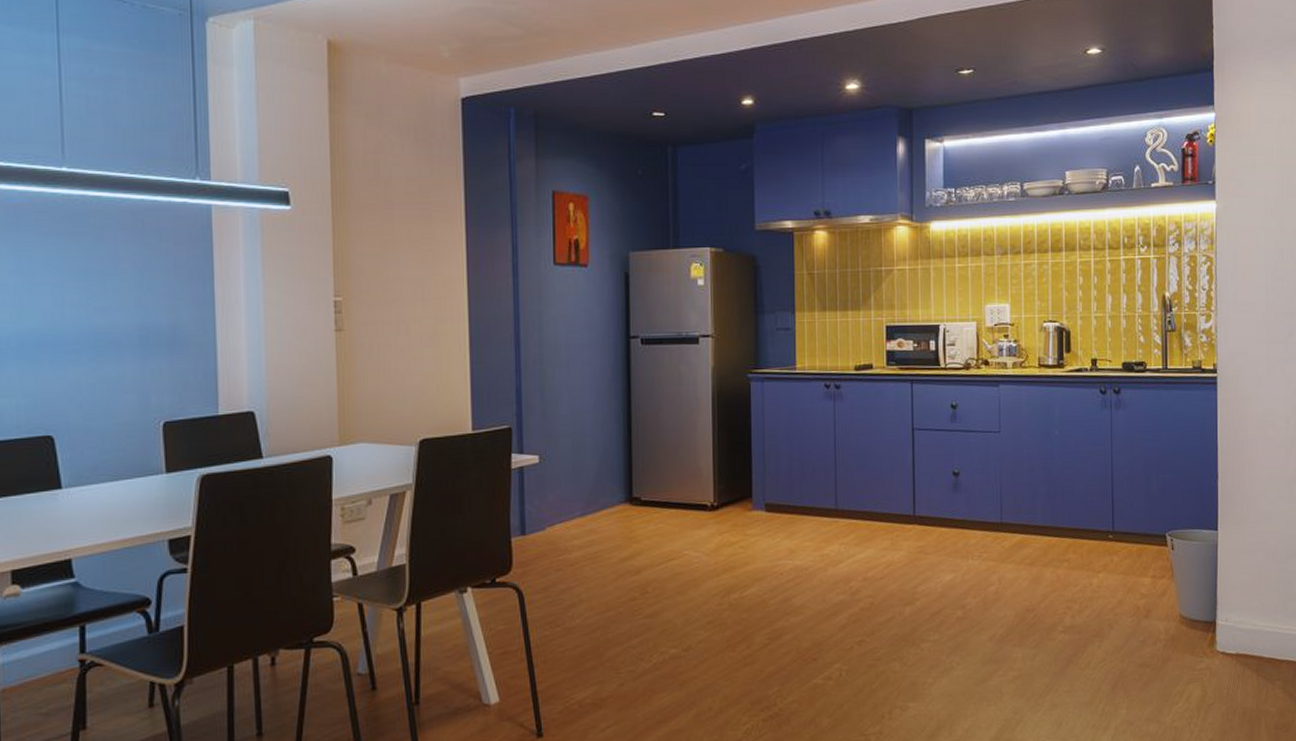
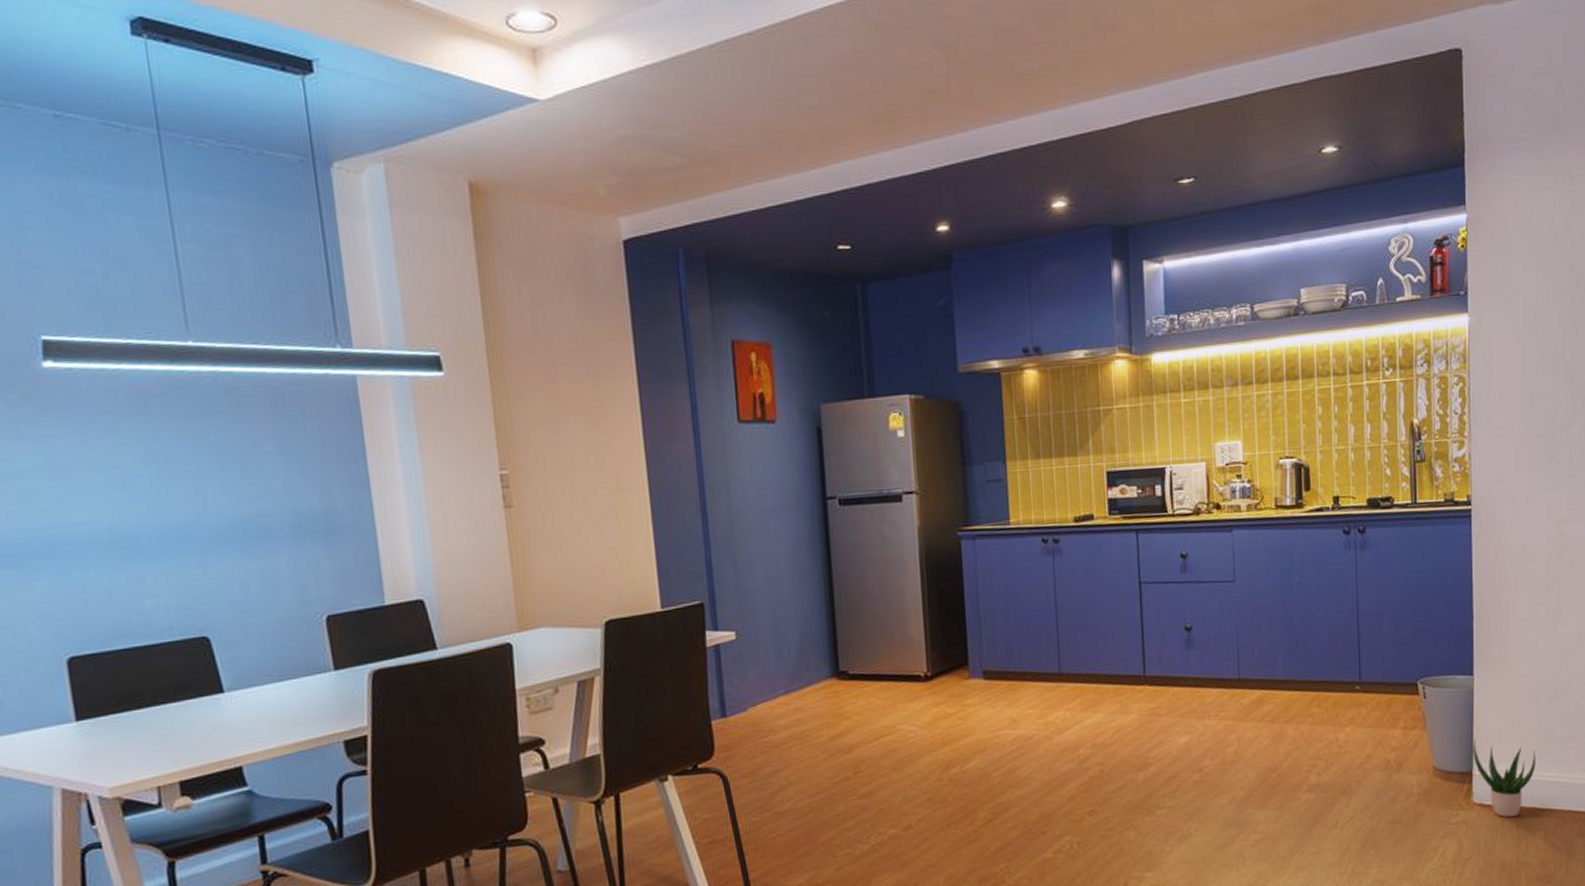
potted plant: none [1217,589,1275,667] -> present [1473,738,1535,818]

